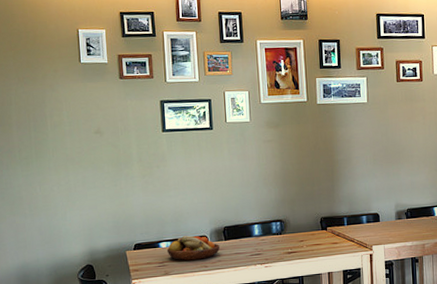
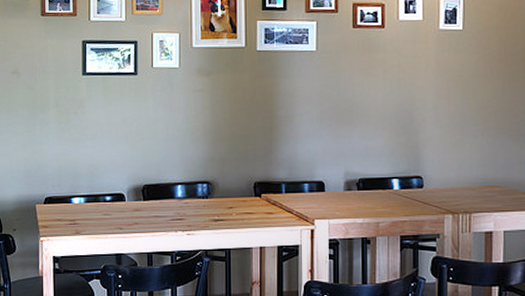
fruit bowl: present [166,236,220,261] -> none [79,192,137,220]

